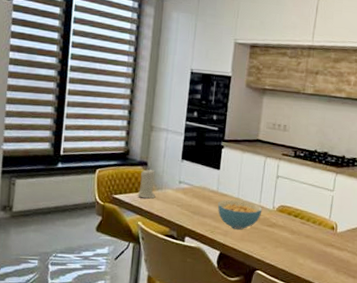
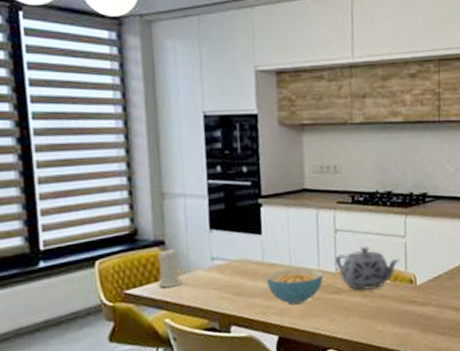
teapot: none [274,192,326,229] -> present [335,246,400,291]

